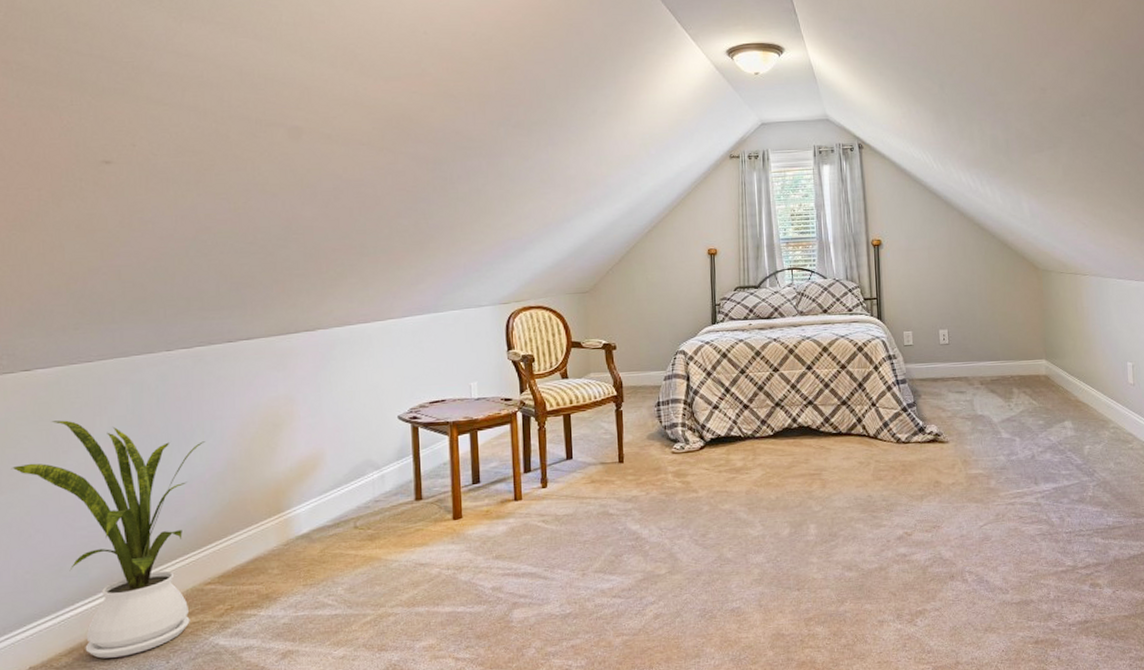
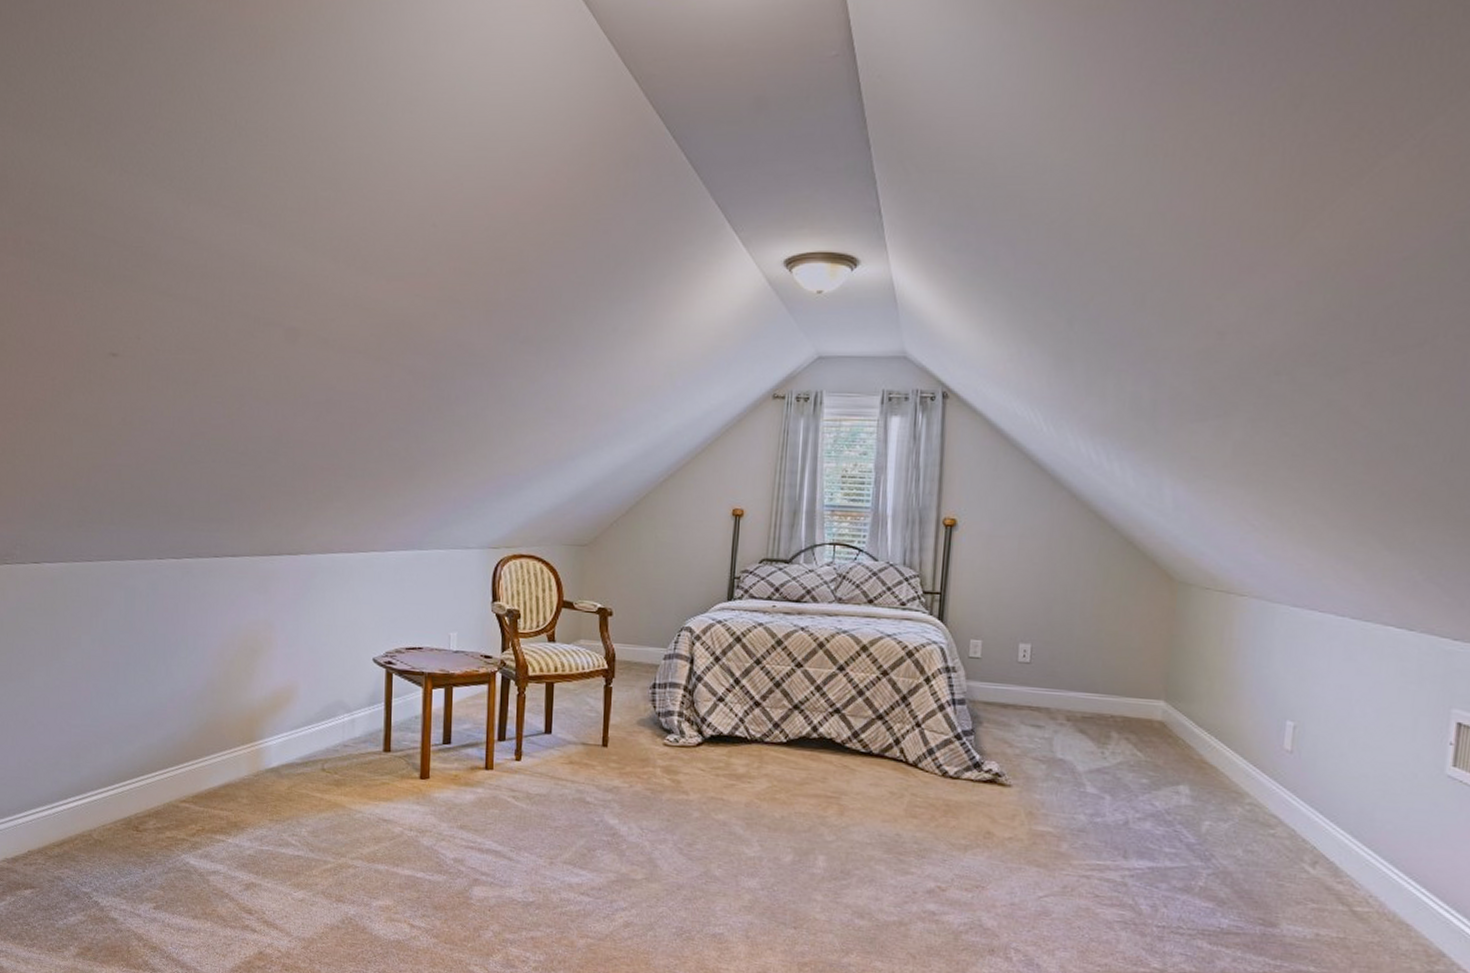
house plant: present [11,420,206,659] -> none [19,616,189,858]

